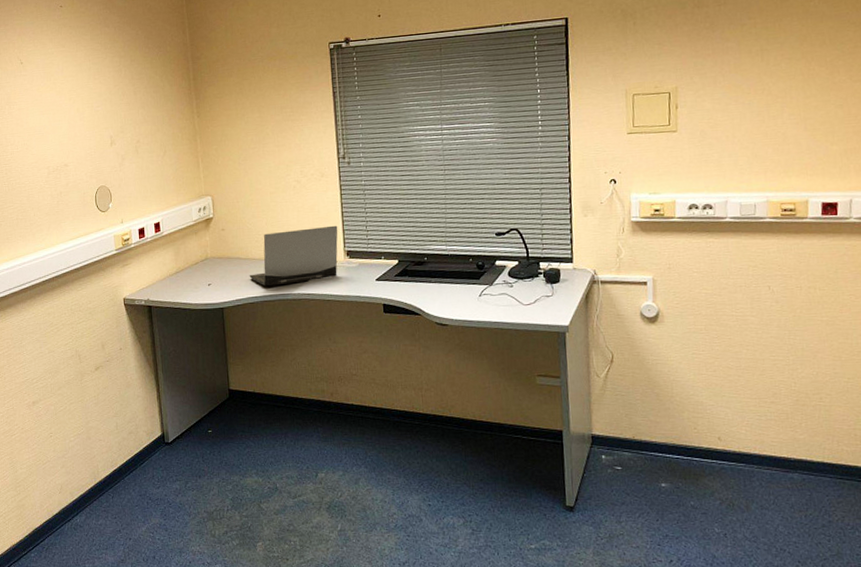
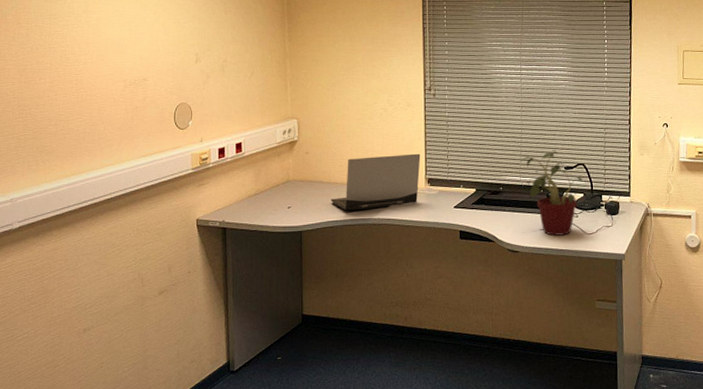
potted plant: none [446,215,519,307] -> present [521,150,585,236]

